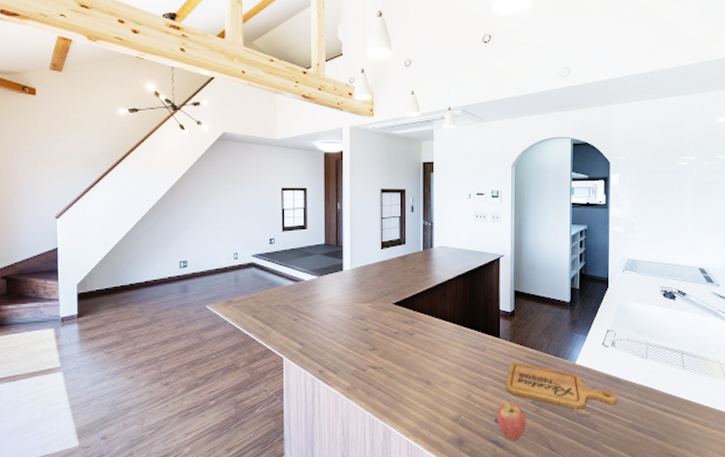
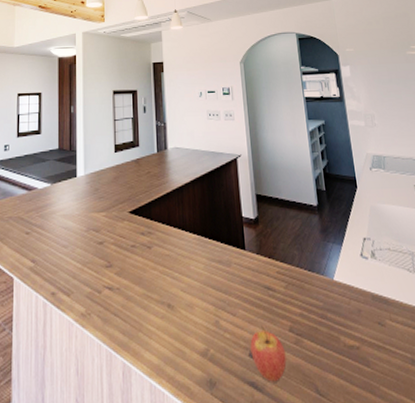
cutting board: present [505,362,618,410] -> none [257,279,390,339]

